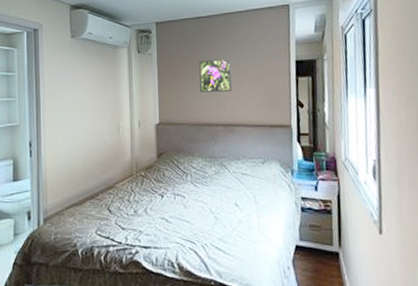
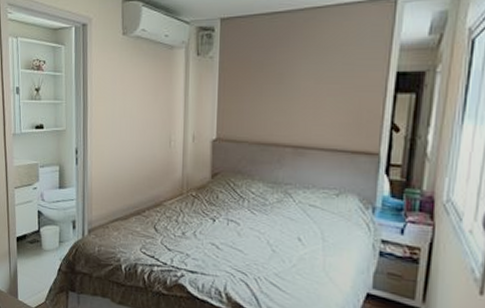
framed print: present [199,59,232,93] -> none [267,66,310,108]

